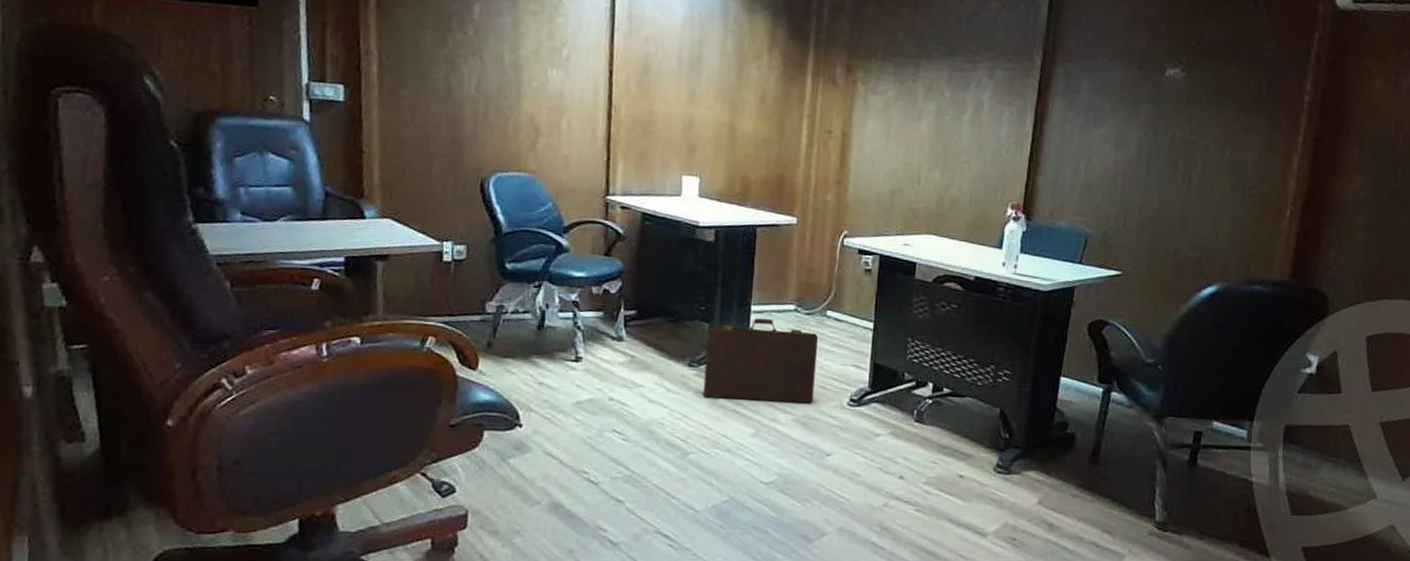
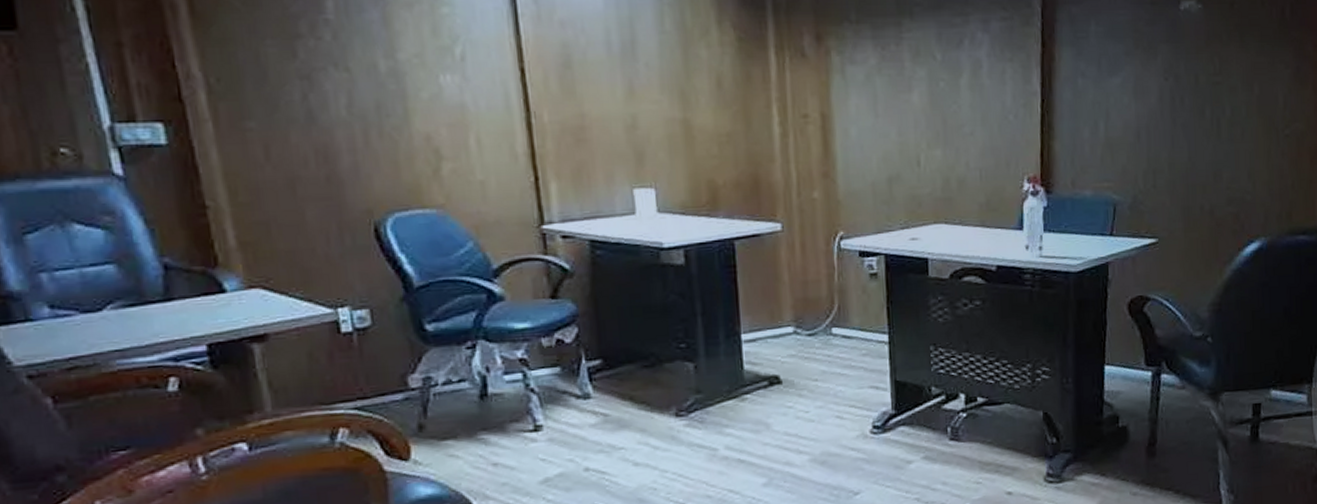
briefcase: present [703,318,819,403] -> none [692,347,830,450]

